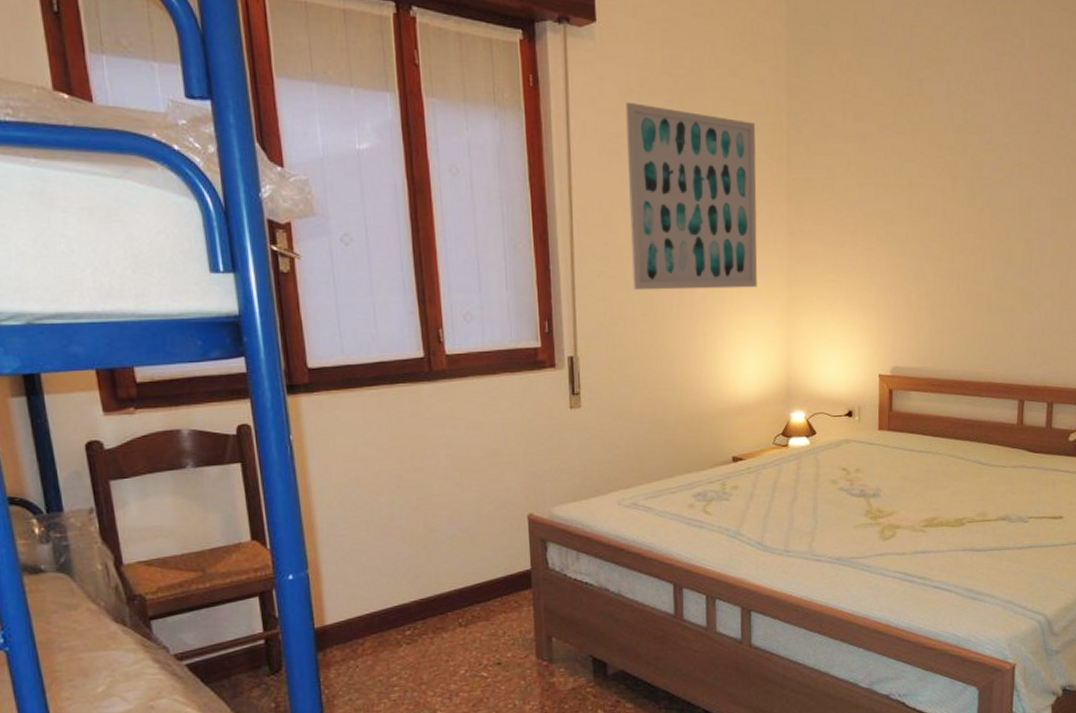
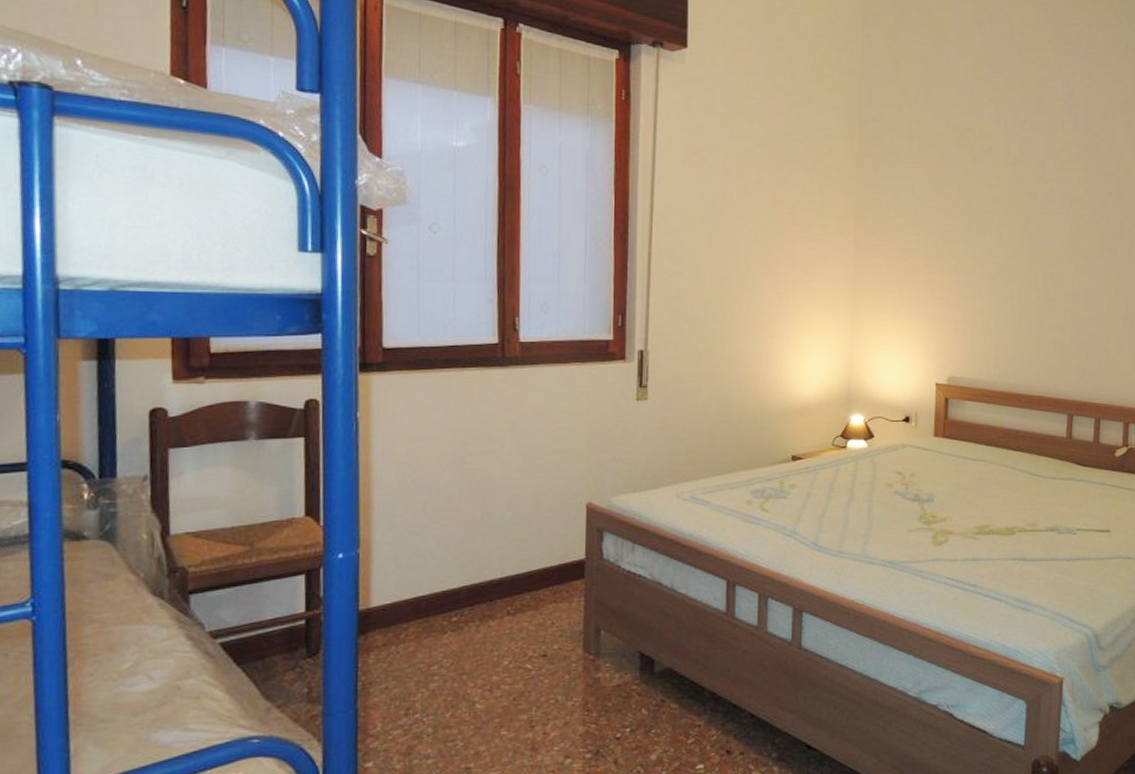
wall art: present [625,102,758,291] -> none [705,119,828,295]

